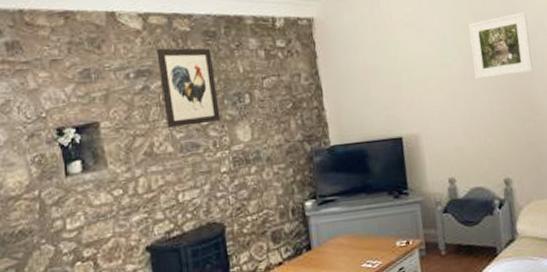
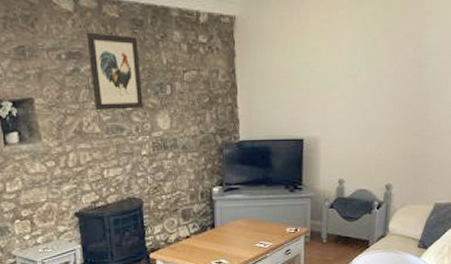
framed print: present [468,11,534,80] -> none [376,30,434,92]

